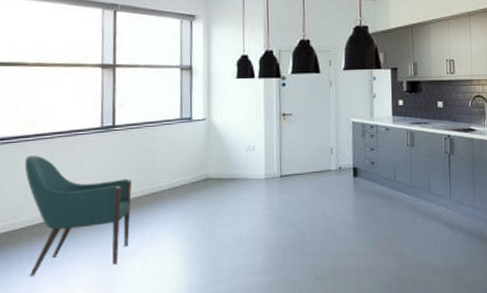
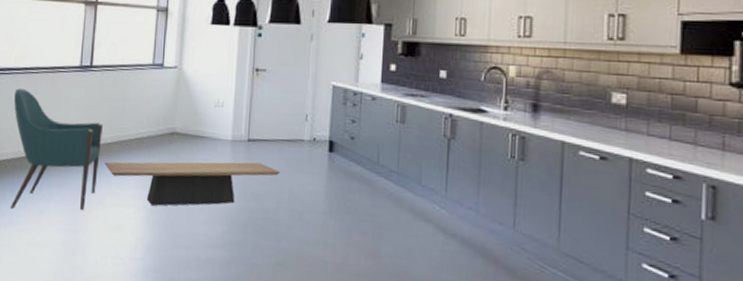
coffee table: none [137,194,312,248] -> present [104,161,280,206]

